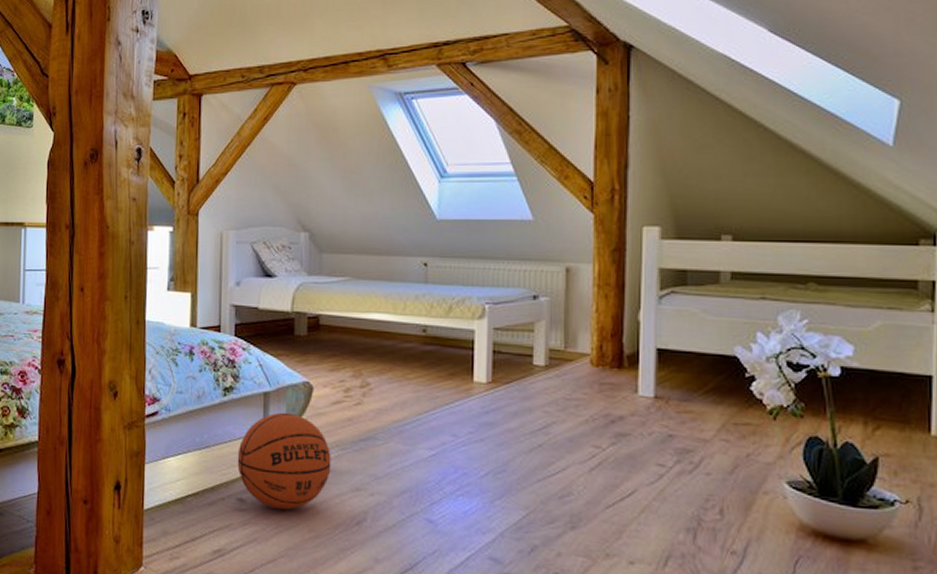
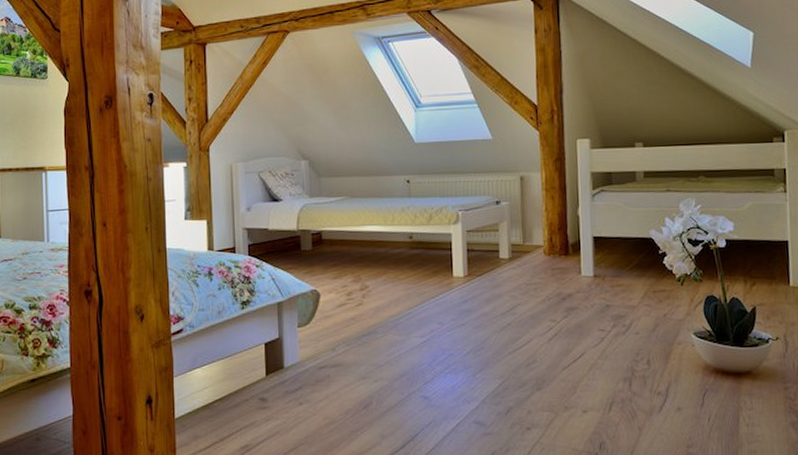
basketball: present [237,412,331,510] -> none [257,318,340,404]

